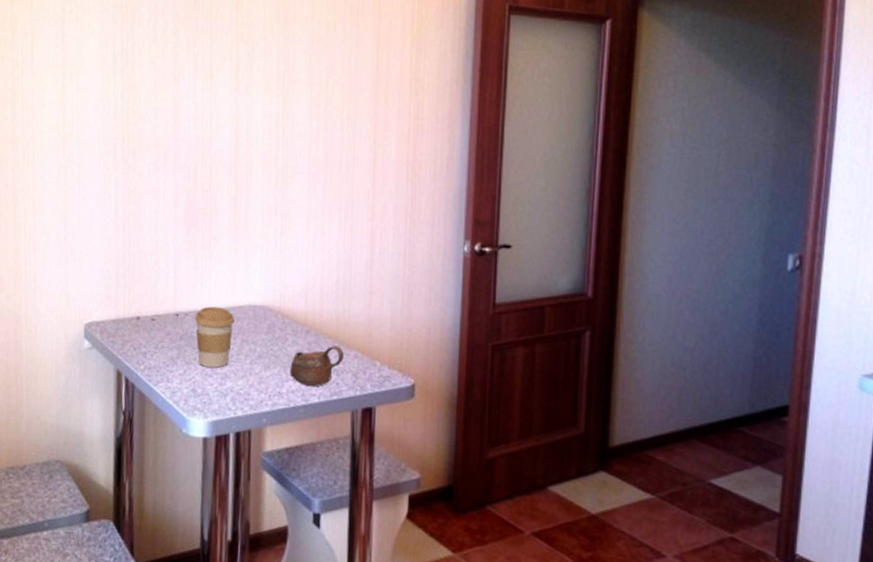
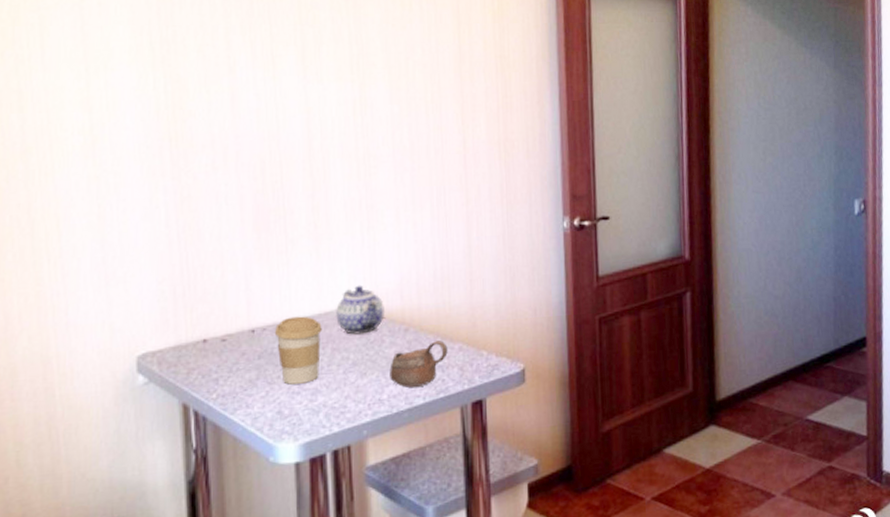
teapot: none [246,284,290,330] -> present [335,285,384,335]

